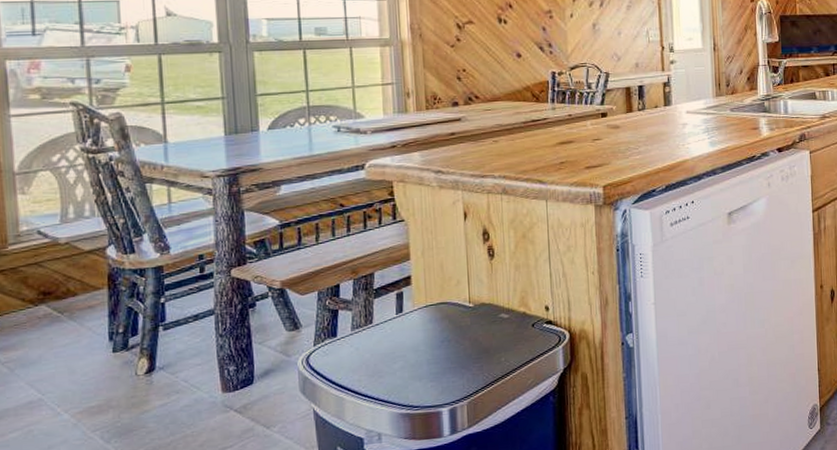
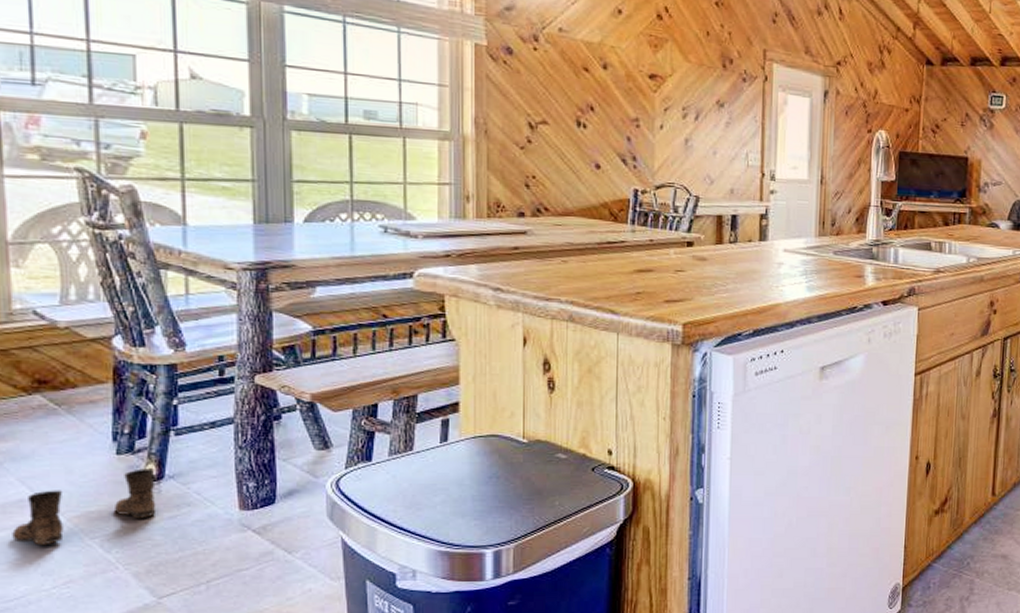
boots: none [23,362,149,442] -> present [12,468,157,545]

